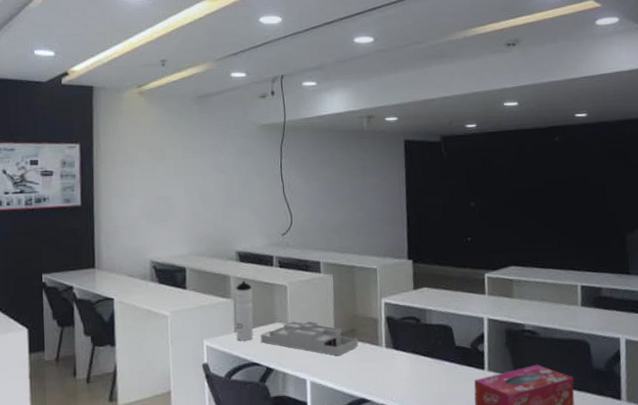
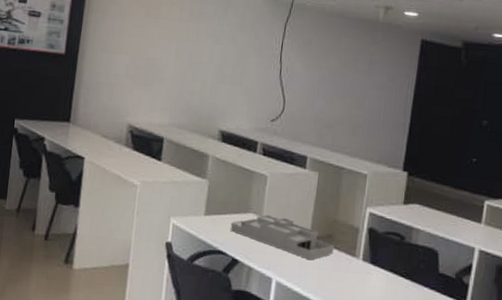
water bottle: present [235,280,254,341] -> none [205,162,231,226]

